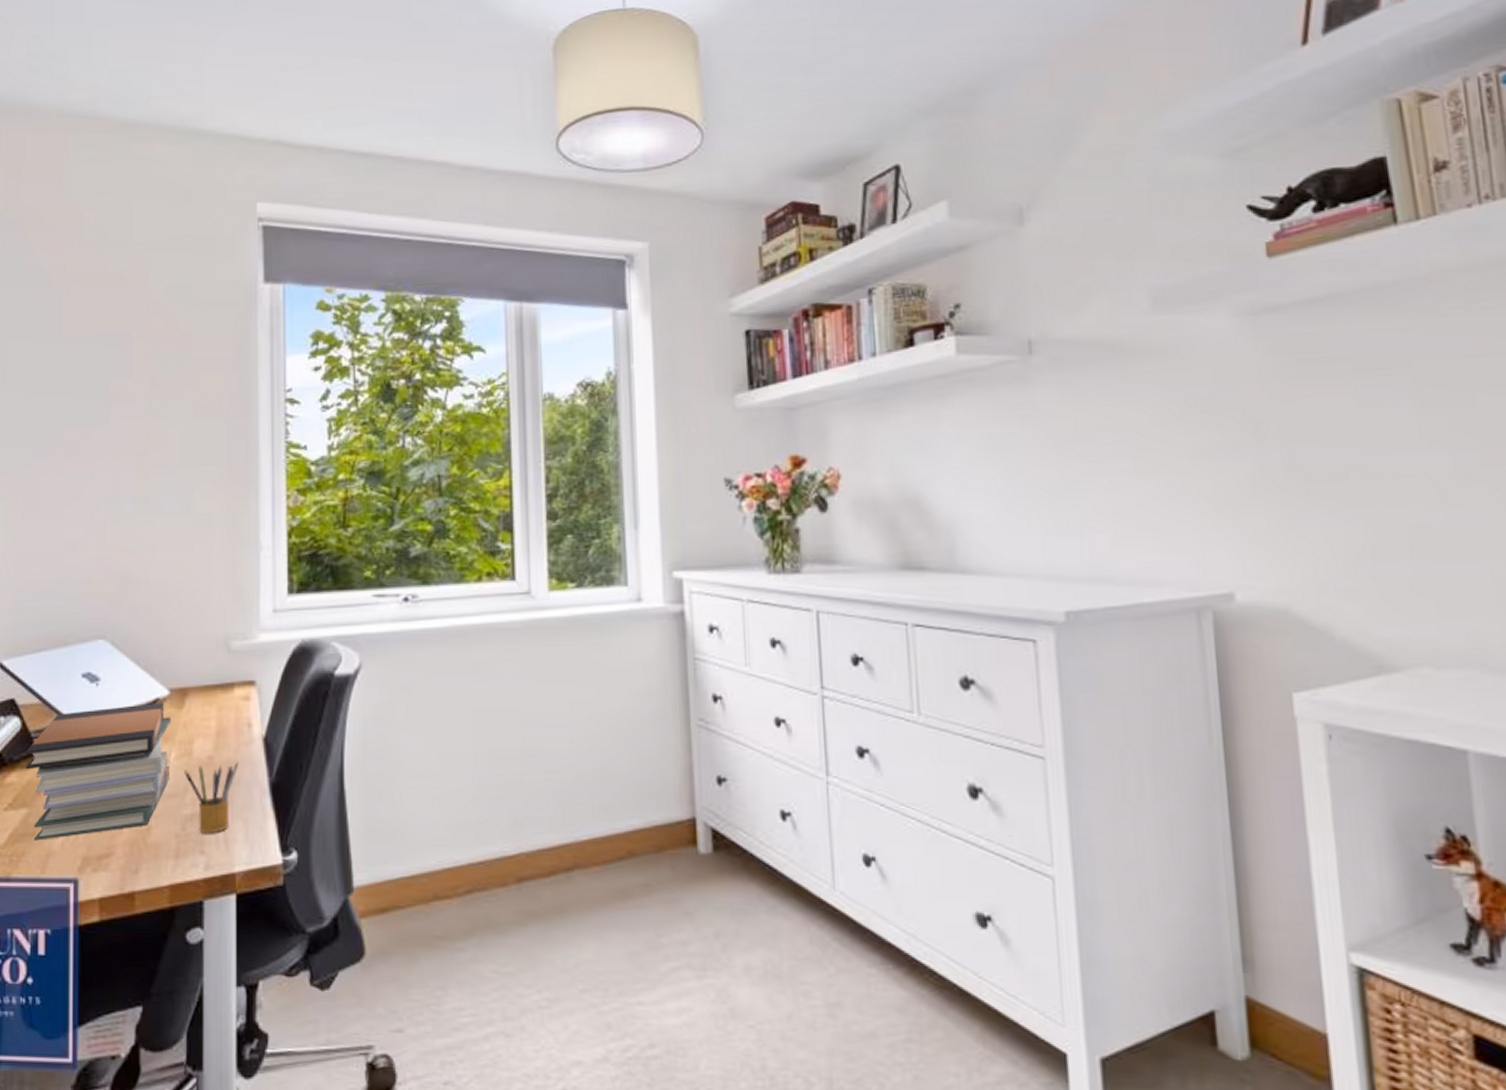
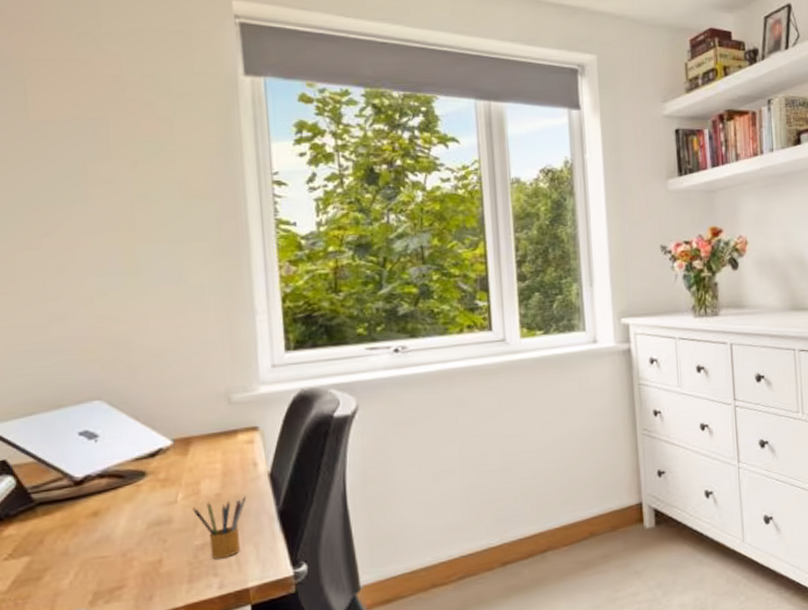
book stack: present [26,702,172,841] -> none [23,451,179,584]

